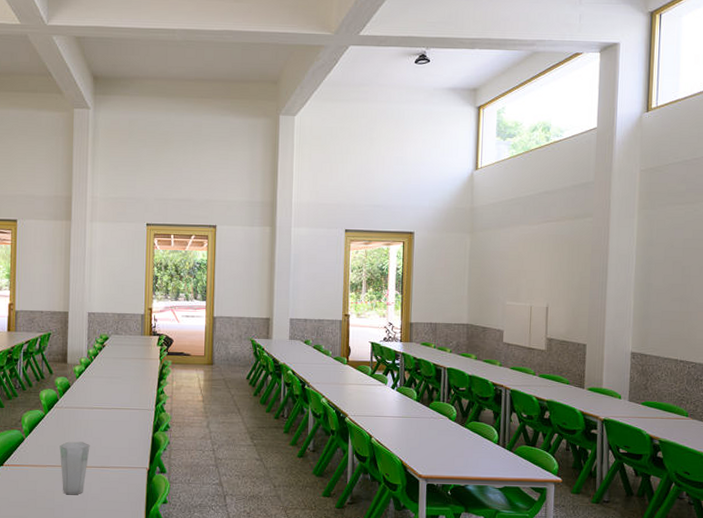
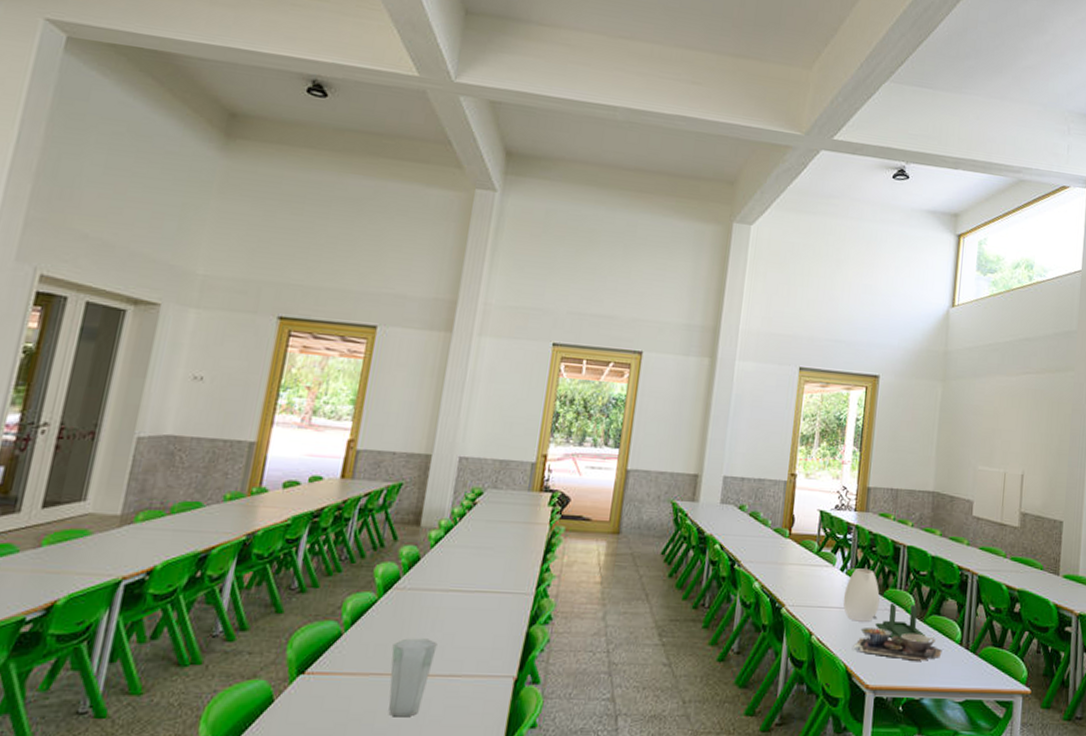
pitcher: none [395,386,426,427] -> present [843,568,880,622]
food tray: none [405,423,482,458] -> present [852,616,942,662]
napkin holder: none [424,412,467,440] -> present [875,602,925,639]

